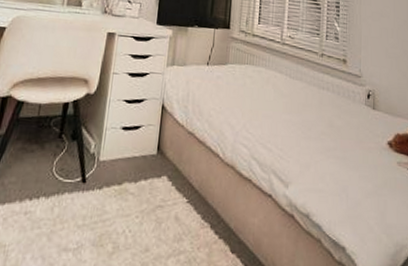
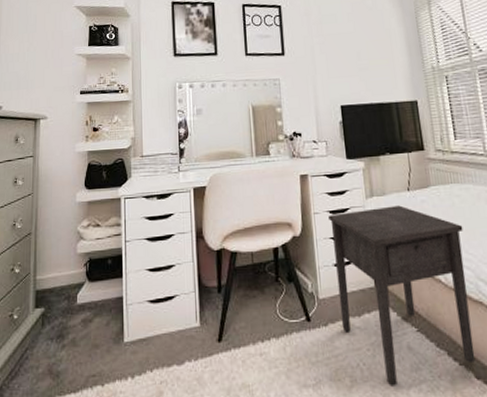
nightstand: none [116,77,249,255] -> present [329,205,476,386]

